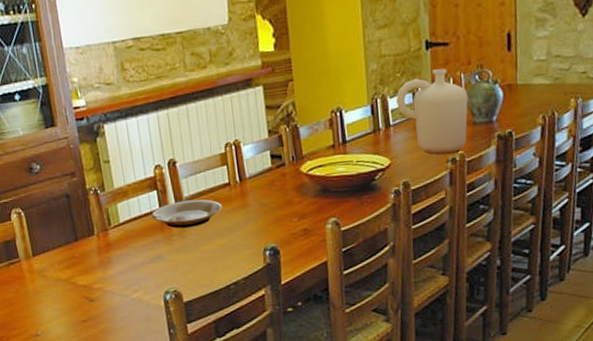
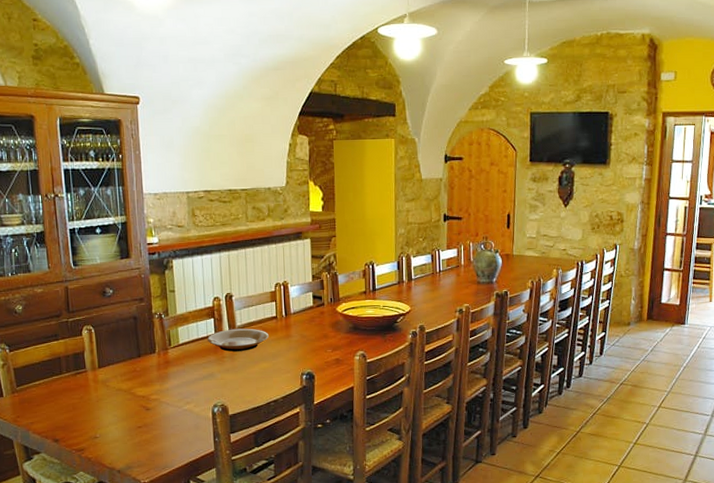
water jug: present [396,68,469,155] -> none [418,238,475,306]

